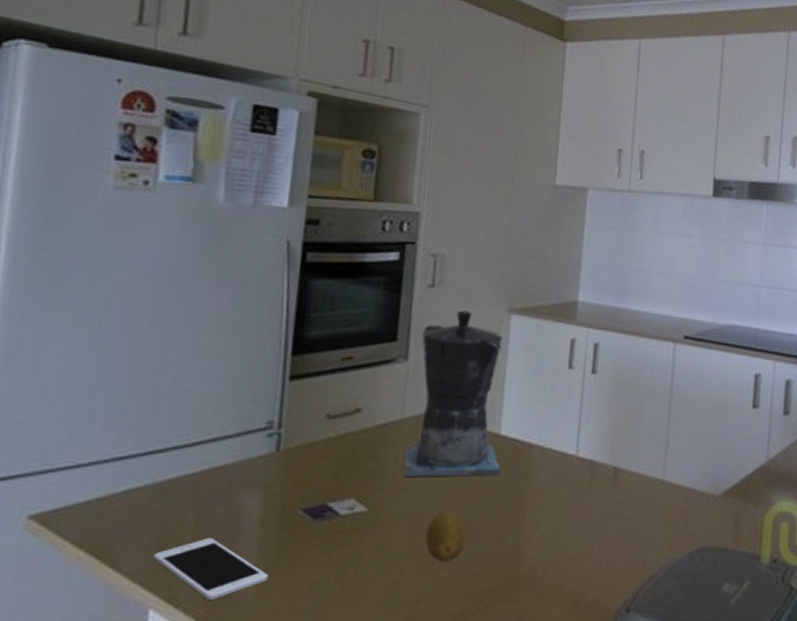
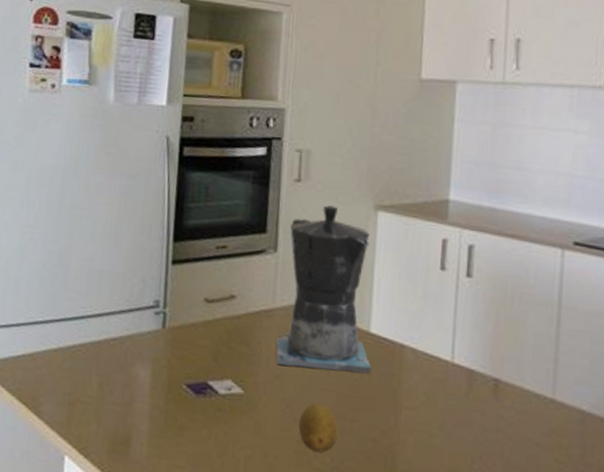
cell phone: present [153,538,269,601] -> none [67,399,159,456]

